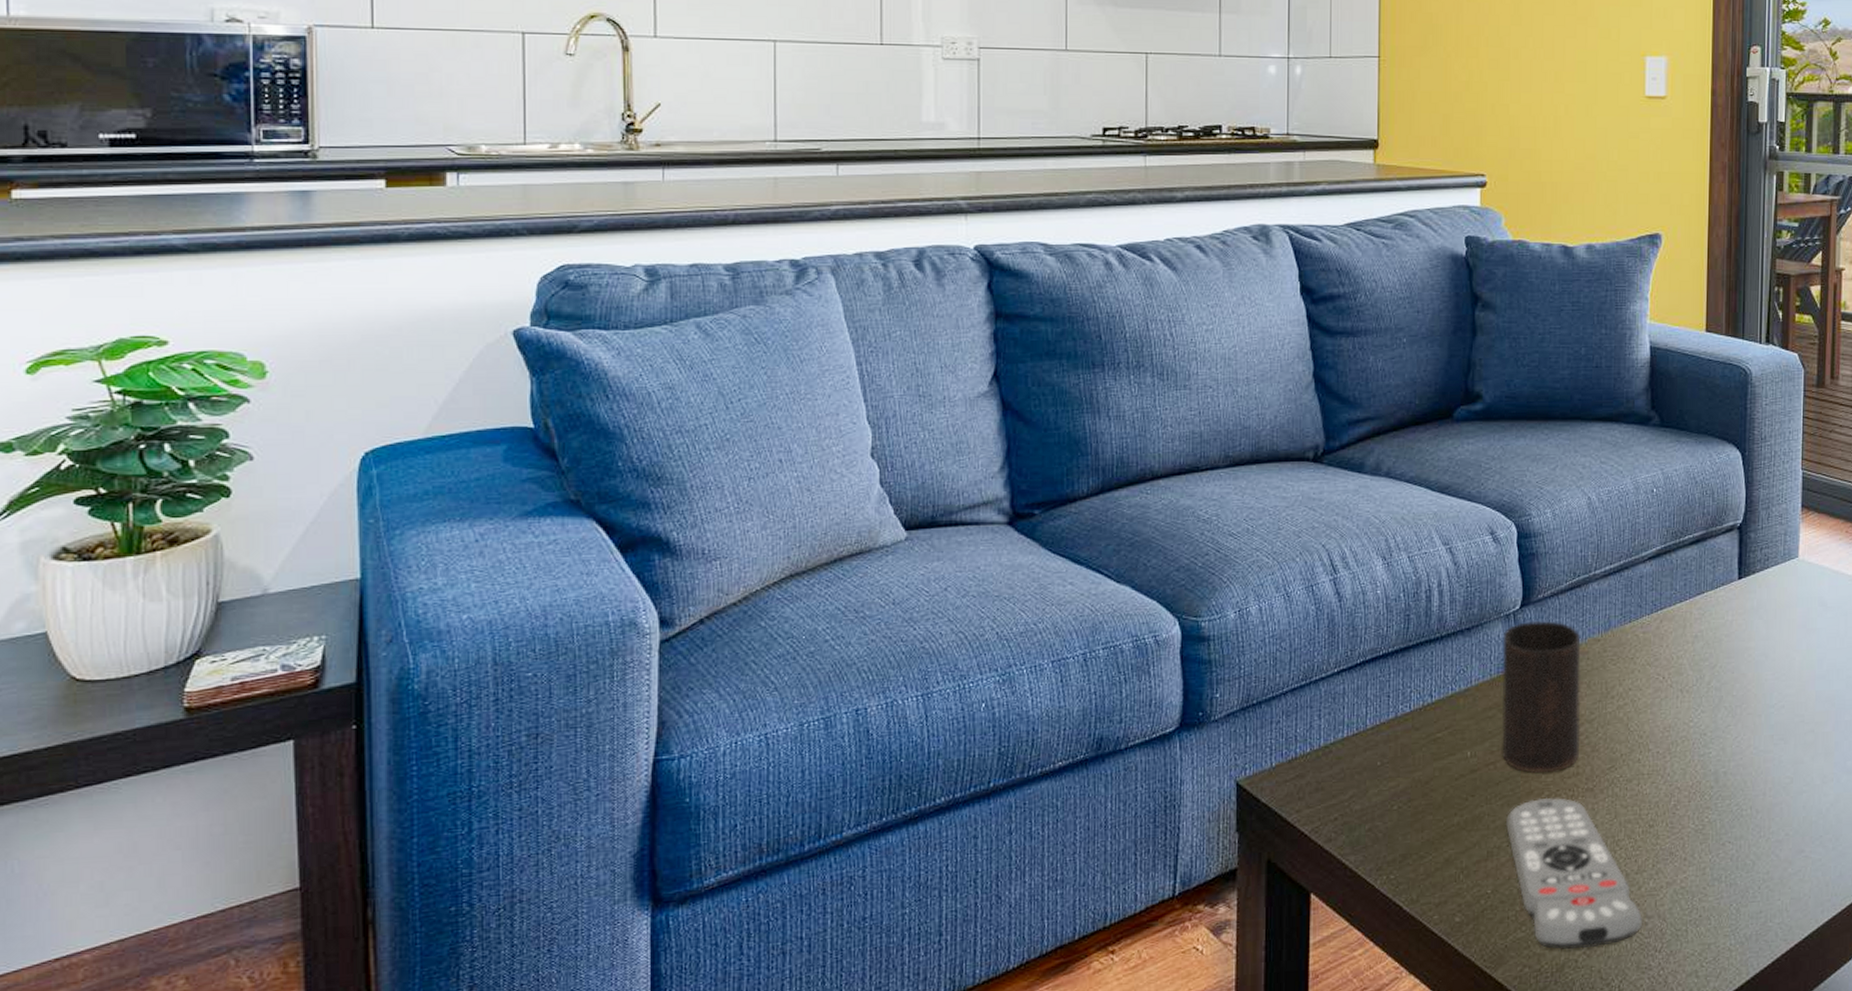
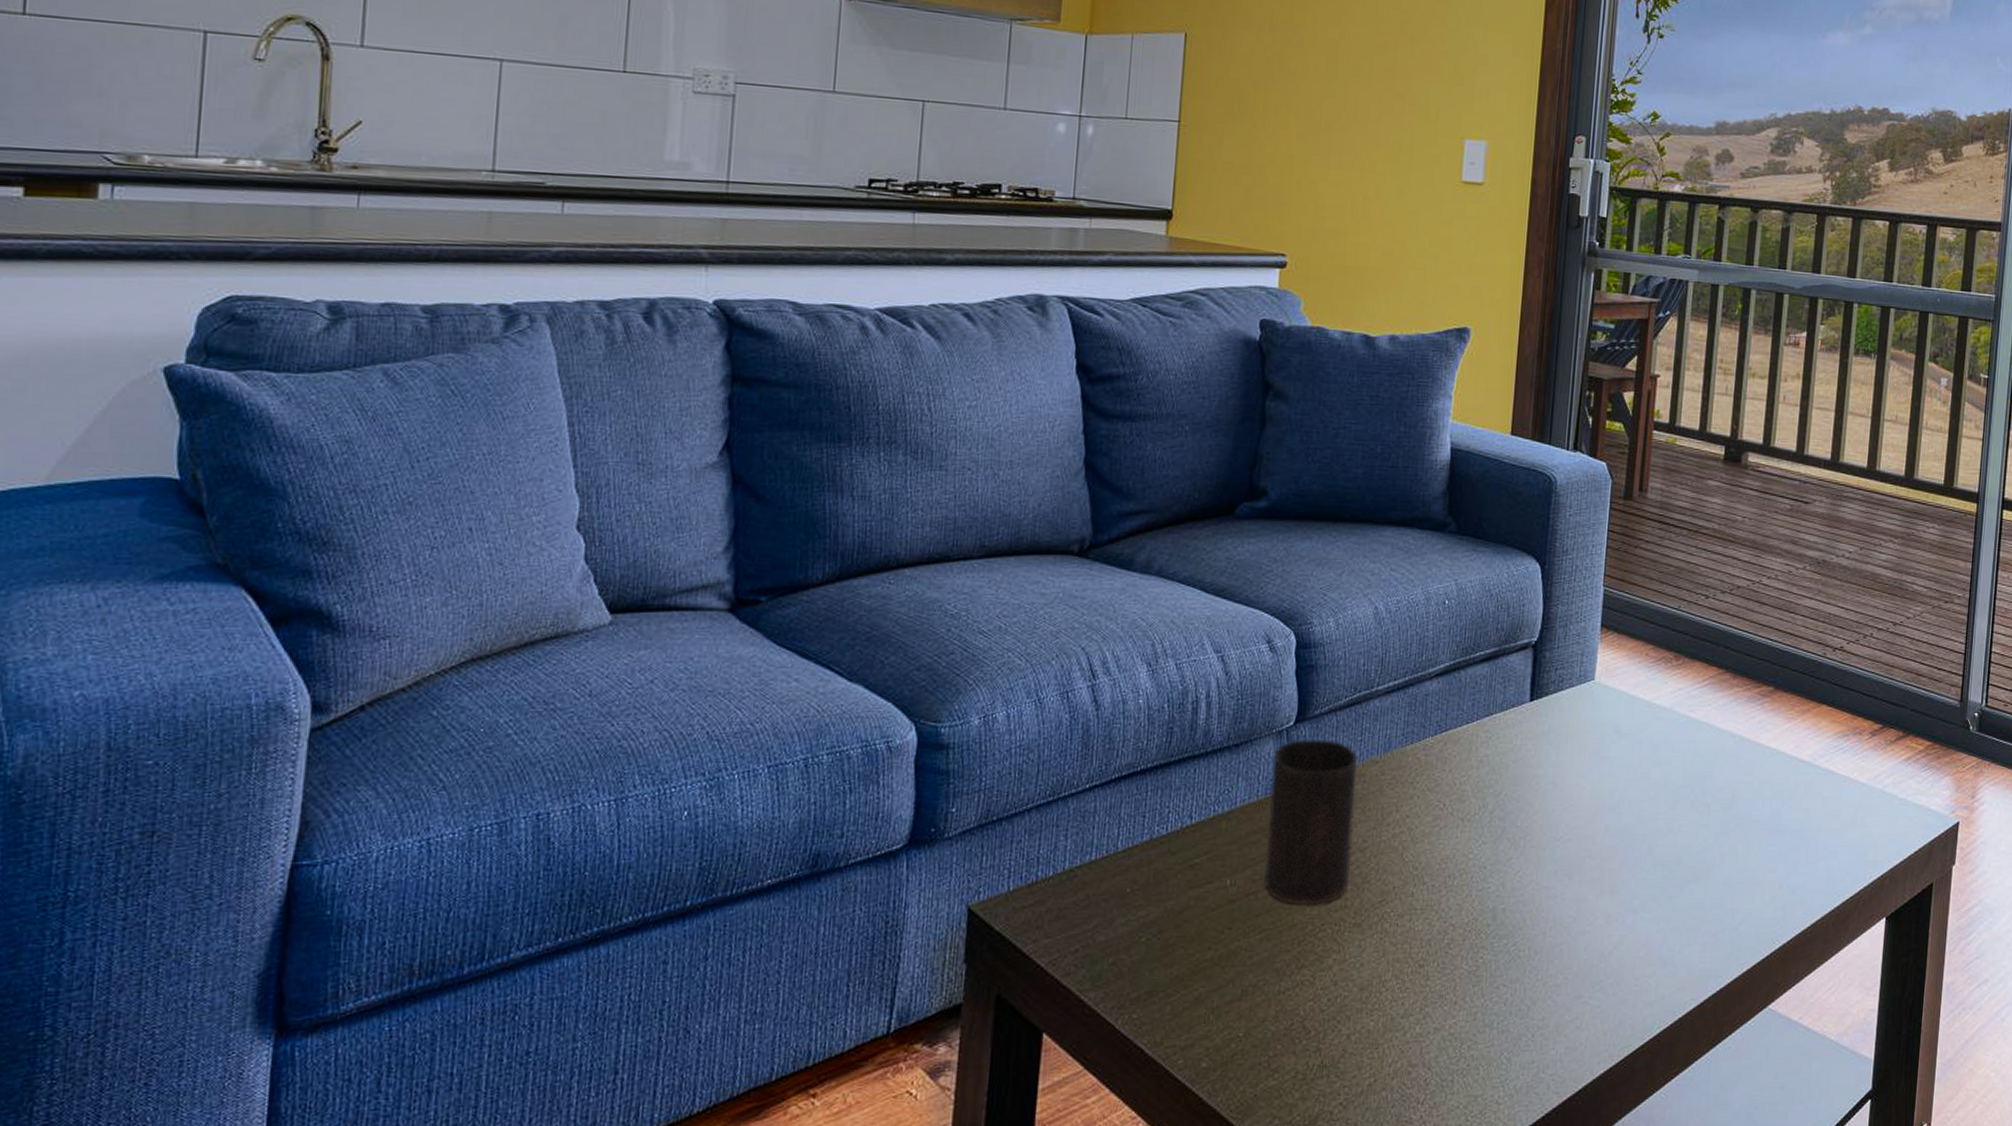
remote control: present [1506,797,1643,949] -> none [1264,932,1407,1100]

